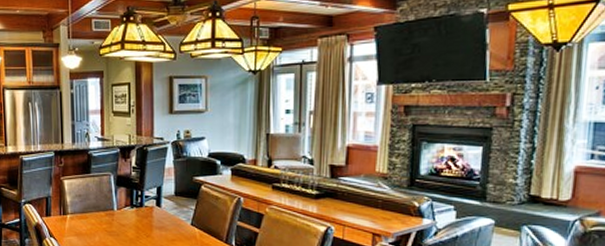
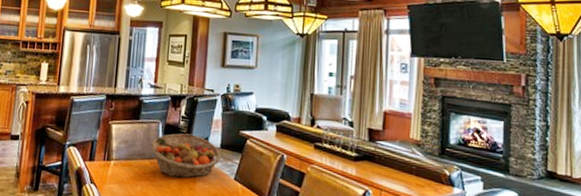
fruit basket: none [105,184,177,226] -> present [151,133,222,178]

